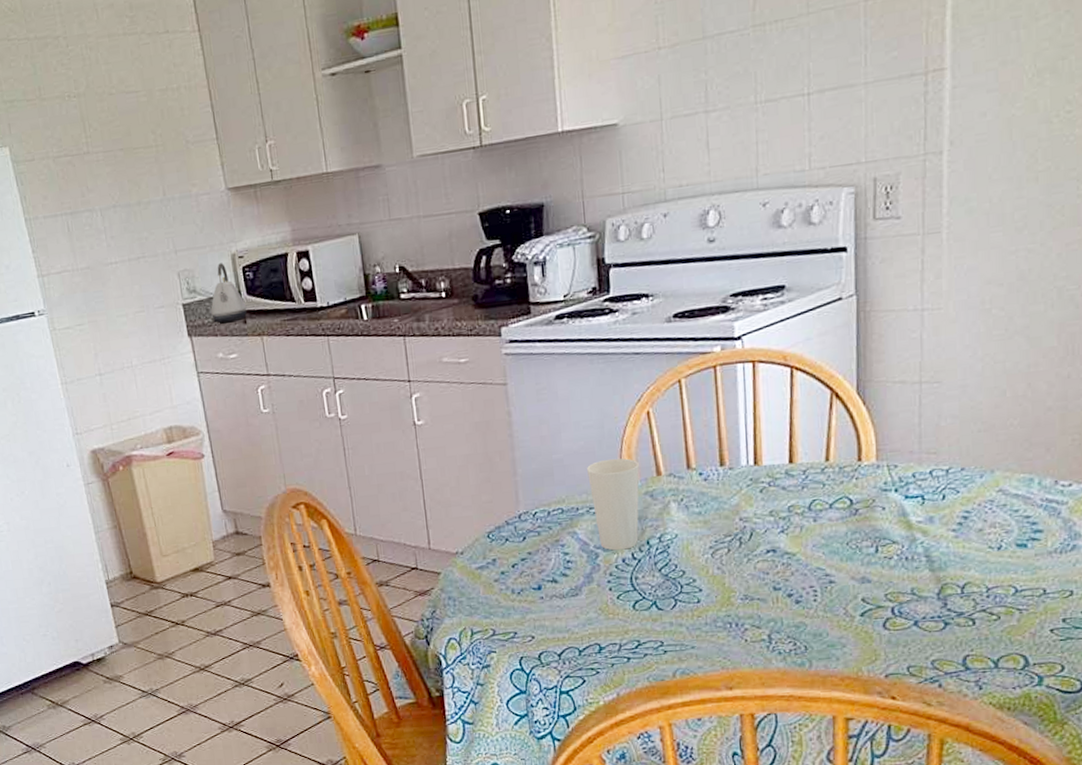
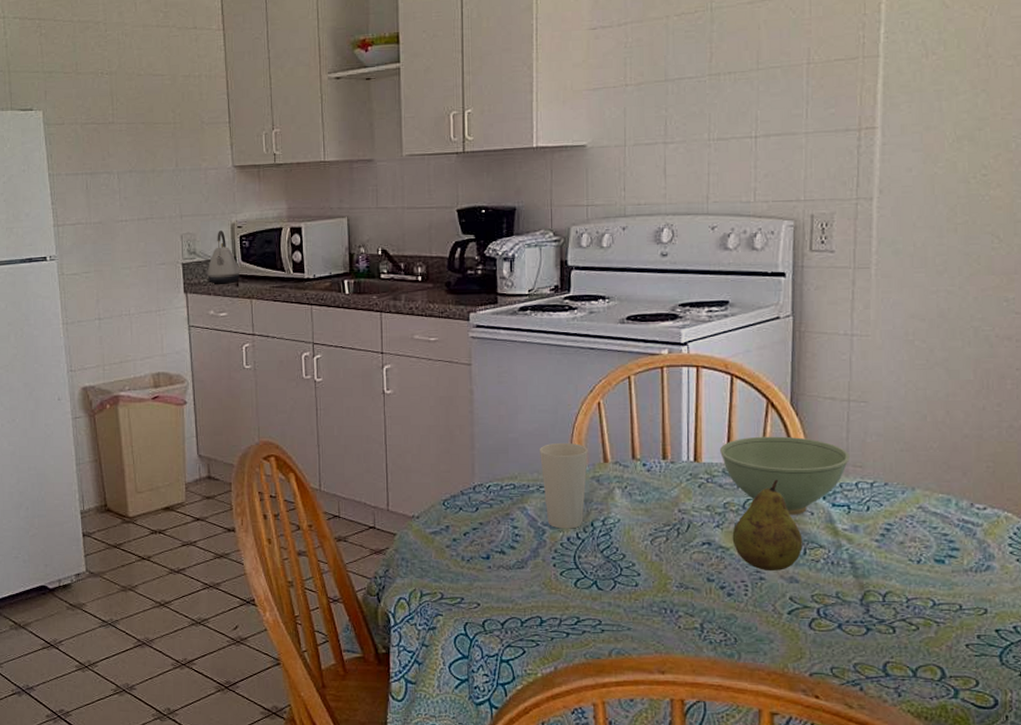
bowl: none [782,428,923,513] -> present [720,436,850,515]
fruit: none [798,475,874,573] -> present [732,479,803,571]

